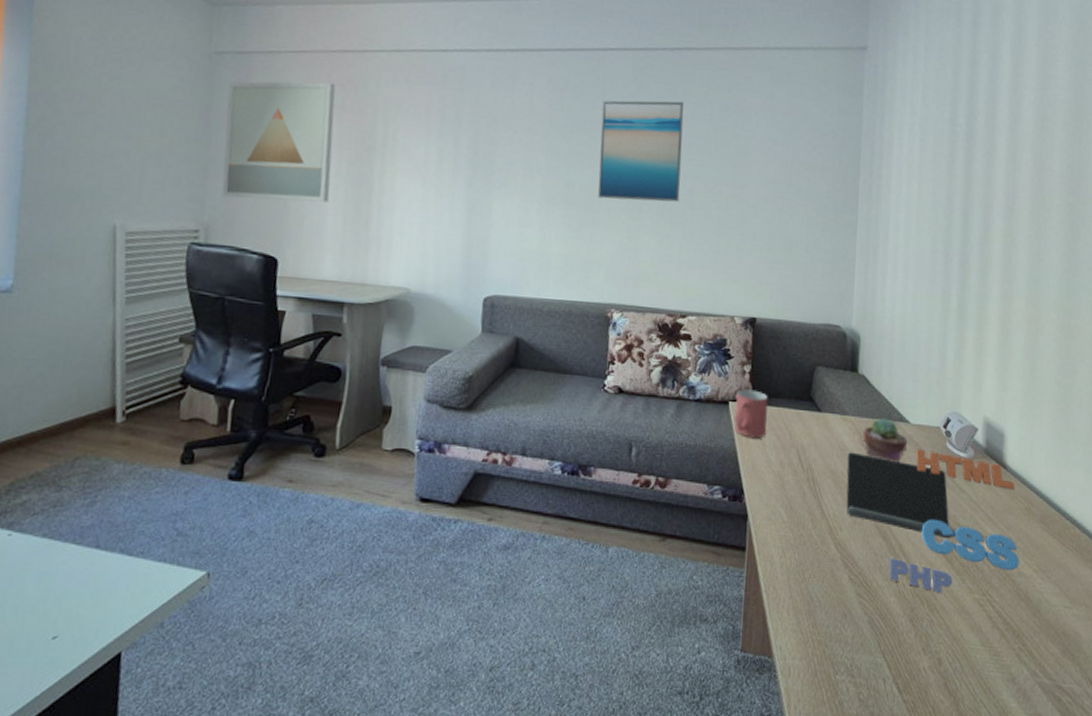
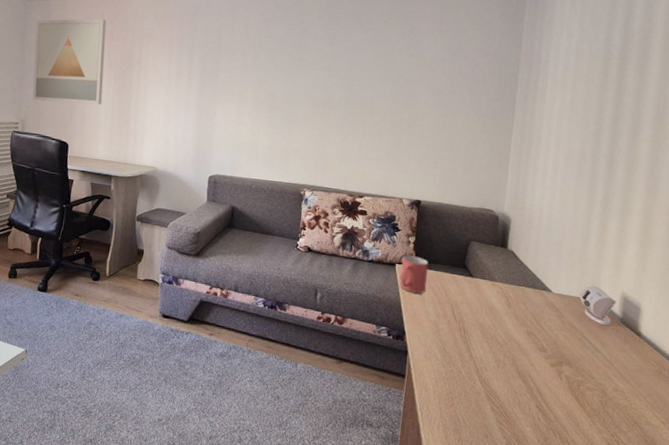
wall art: present [598,100,685,202] -> none [296,28,368,108]
laptop: present [846,450,1020,594] -> none [491,311,649,430]
potted succulent: present [862,418,908,463] -> none [509,286,550,323]

